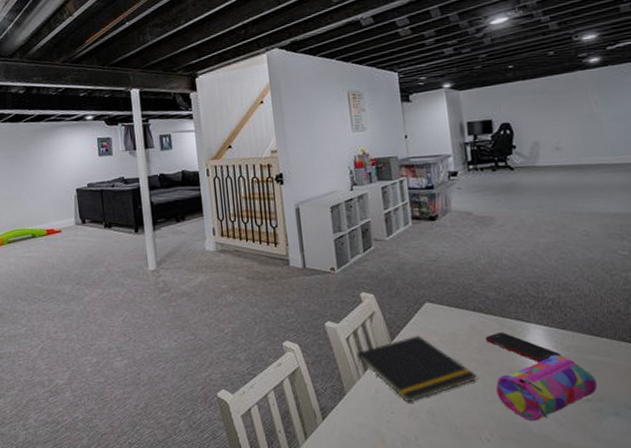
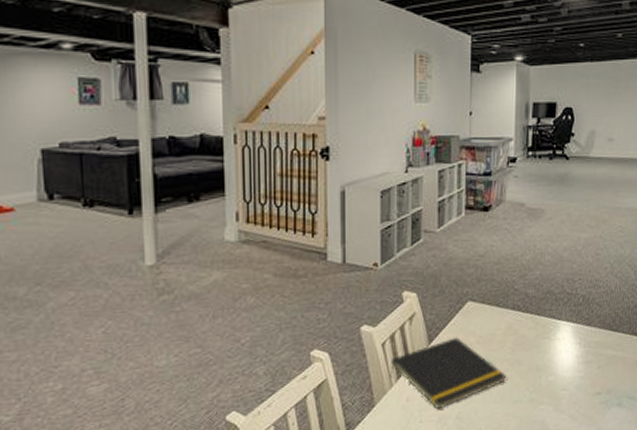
cell phone: present [485,331,562,363] -> none [519,330,583,360]
pencil case: present [495,354,598,422] -> none [521,350,609,418]

